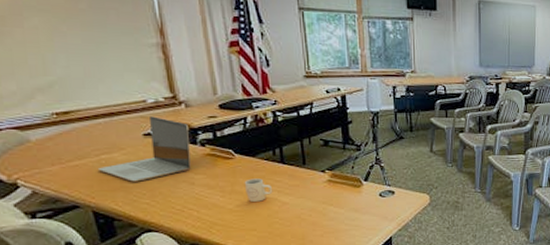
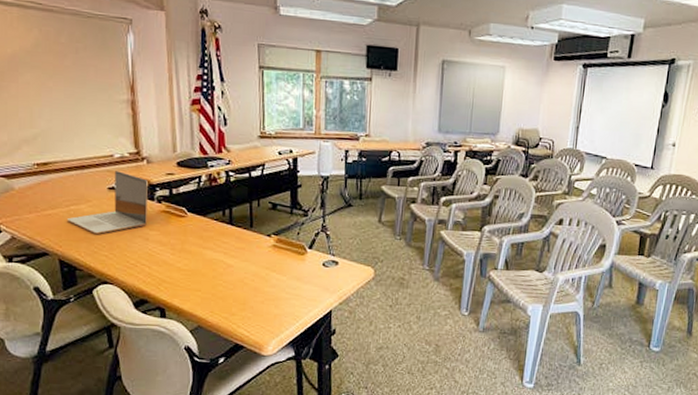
mug: present [244,178,273,203] -> none [193,238,220,263]

